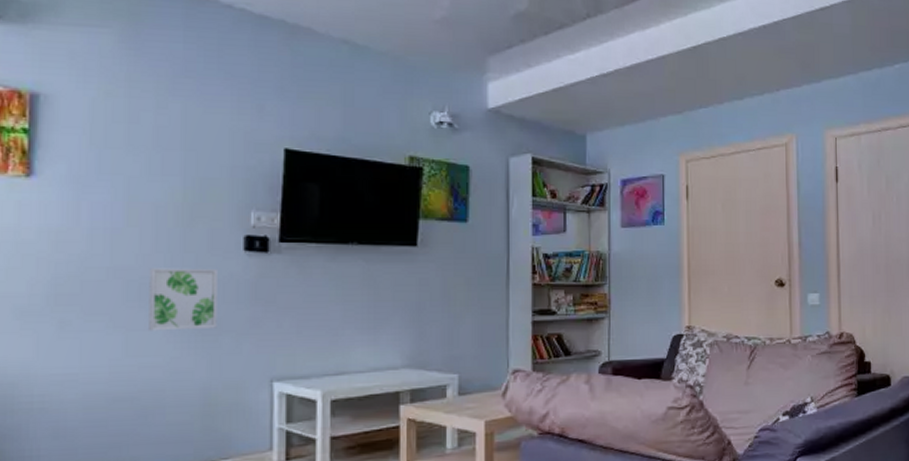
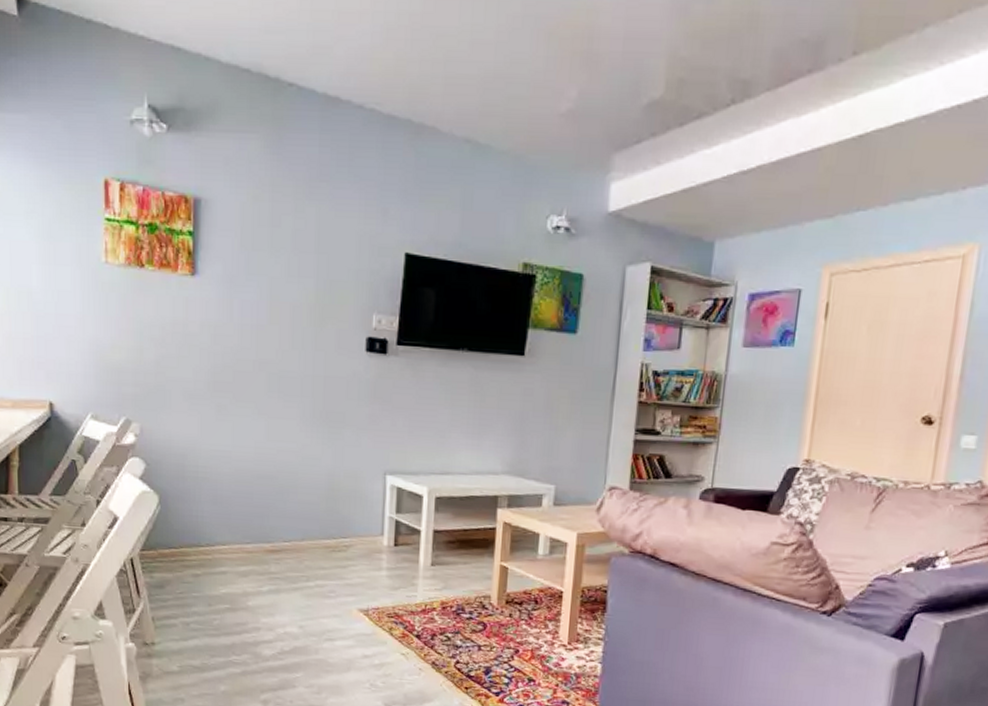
wall art: present [149,268,217,331] -> none [286,363,343,422]

